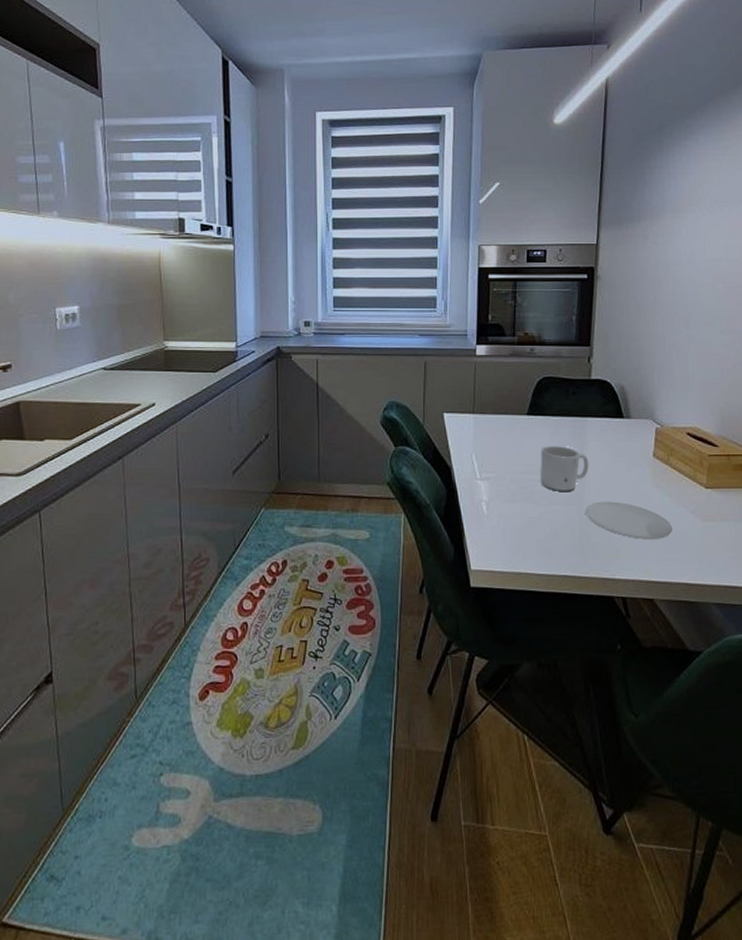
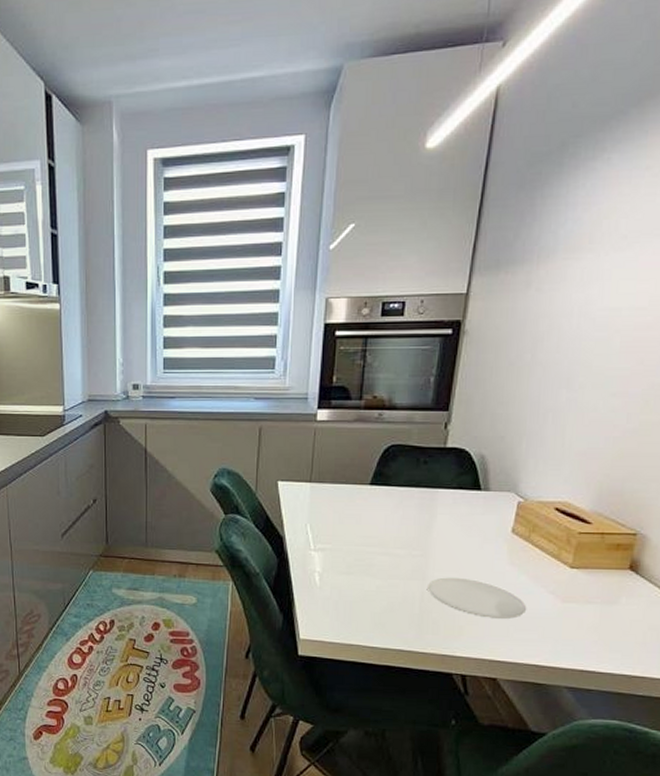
mug: present [540,445,589,491] -> none [380,517,436,565]

